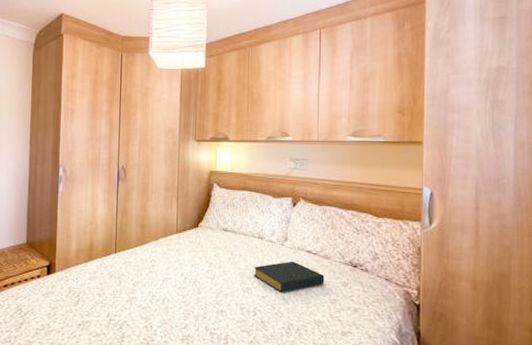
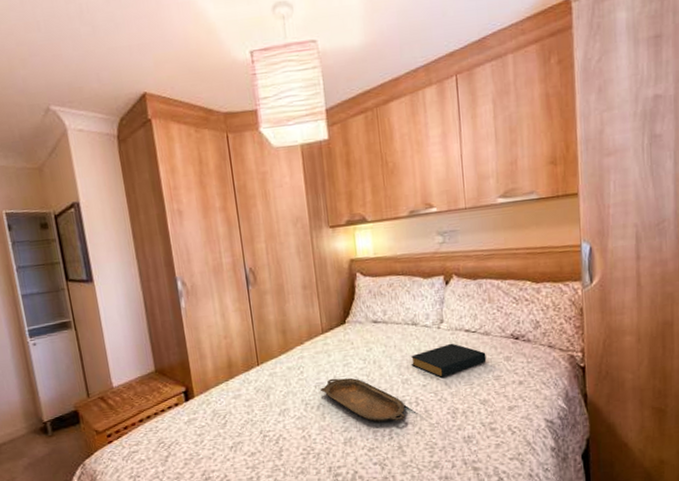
serving tray: none [168,276,244,327] -> present [321,378,406,422]

